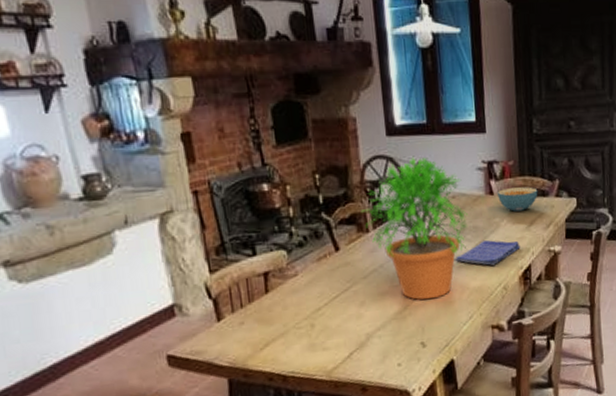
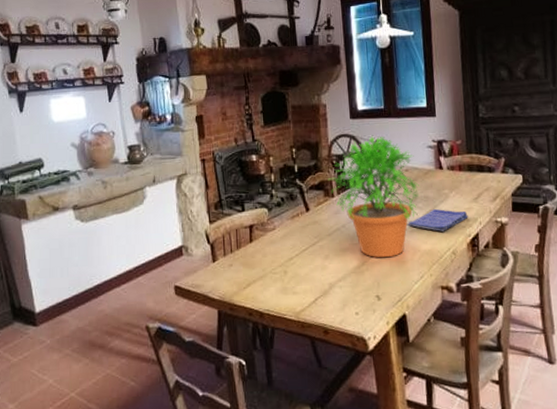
cereal bowl: present [498,187,538,212] -> none [447,163,485,185]

